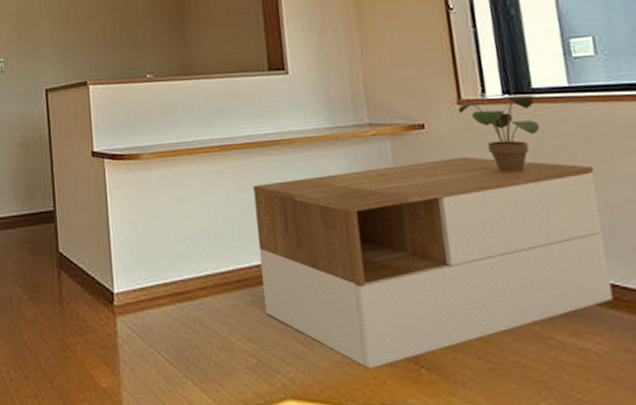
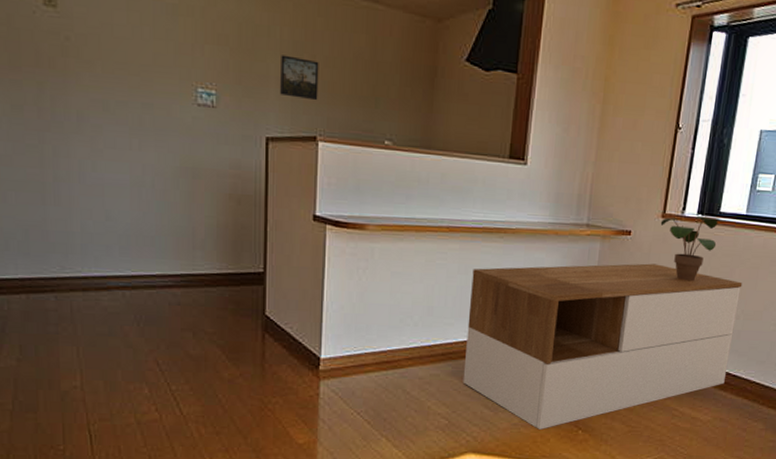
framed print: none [51,19,85,52] -> present [280,55,319,101]

